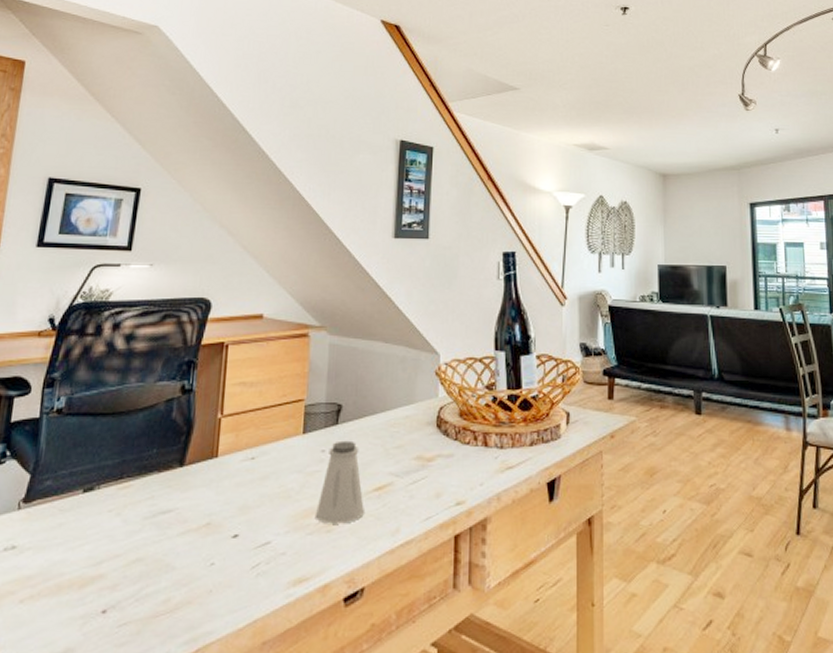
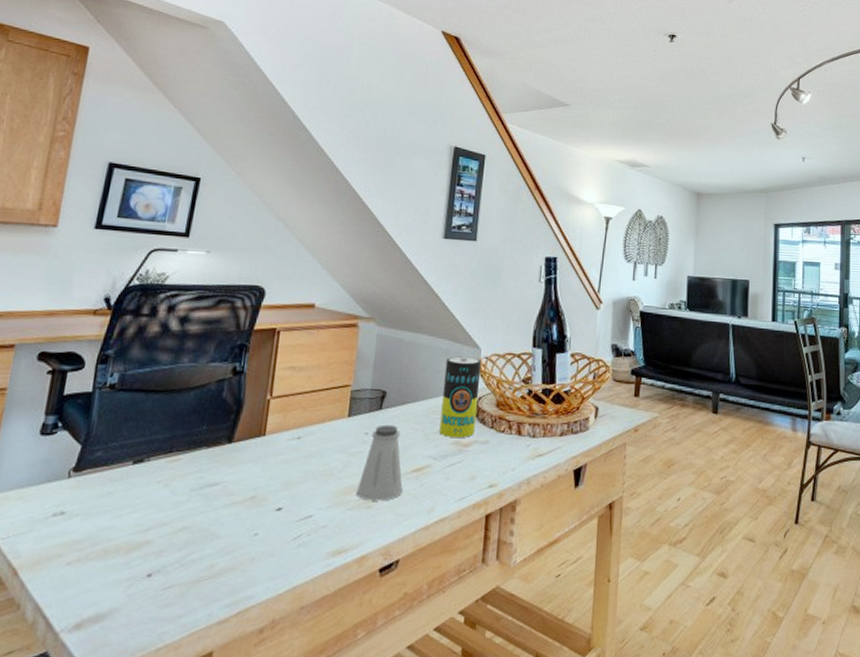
candle: none [400,363,441,451] -> present [439,356,482,437]

